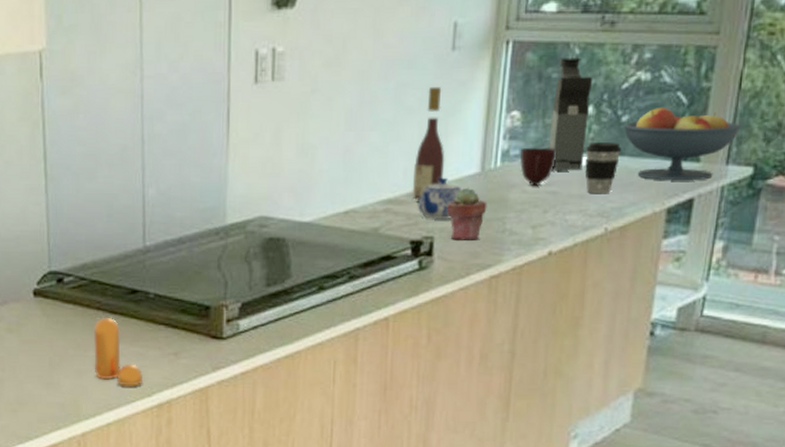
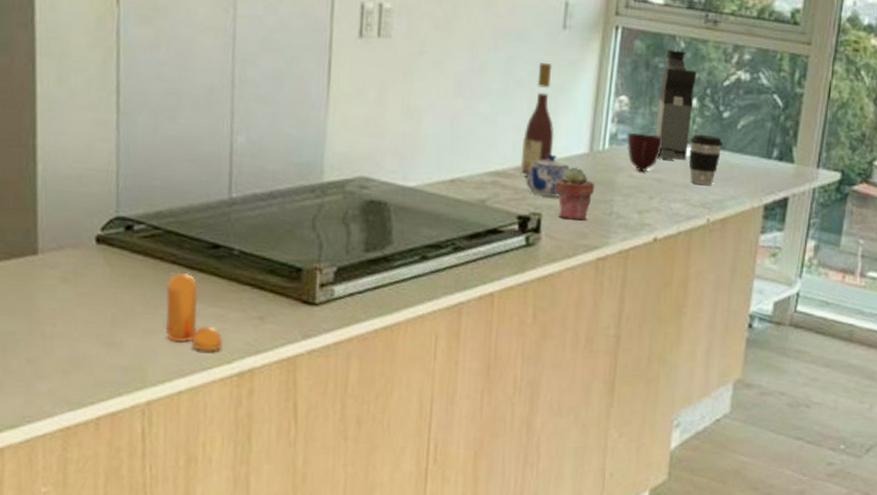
fruit bowl: present [623,106,742,181] -> none [724,107,831,181]

